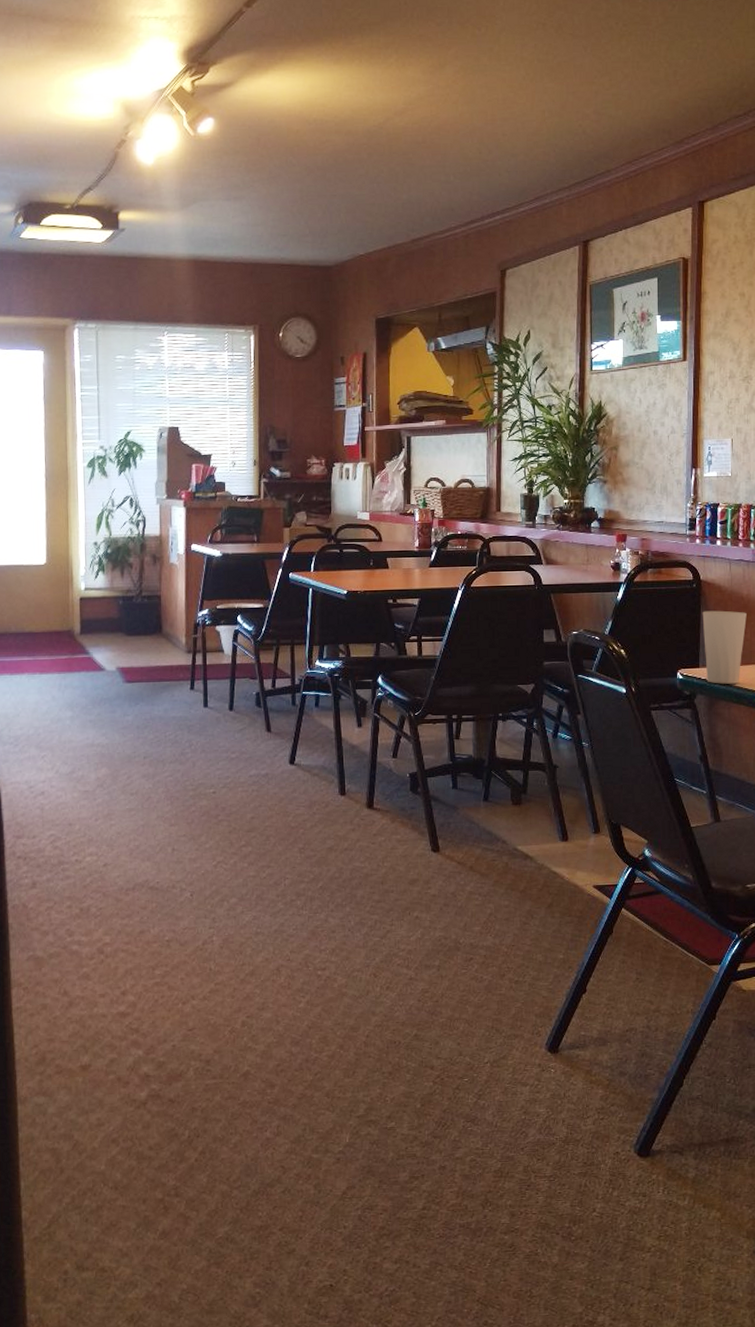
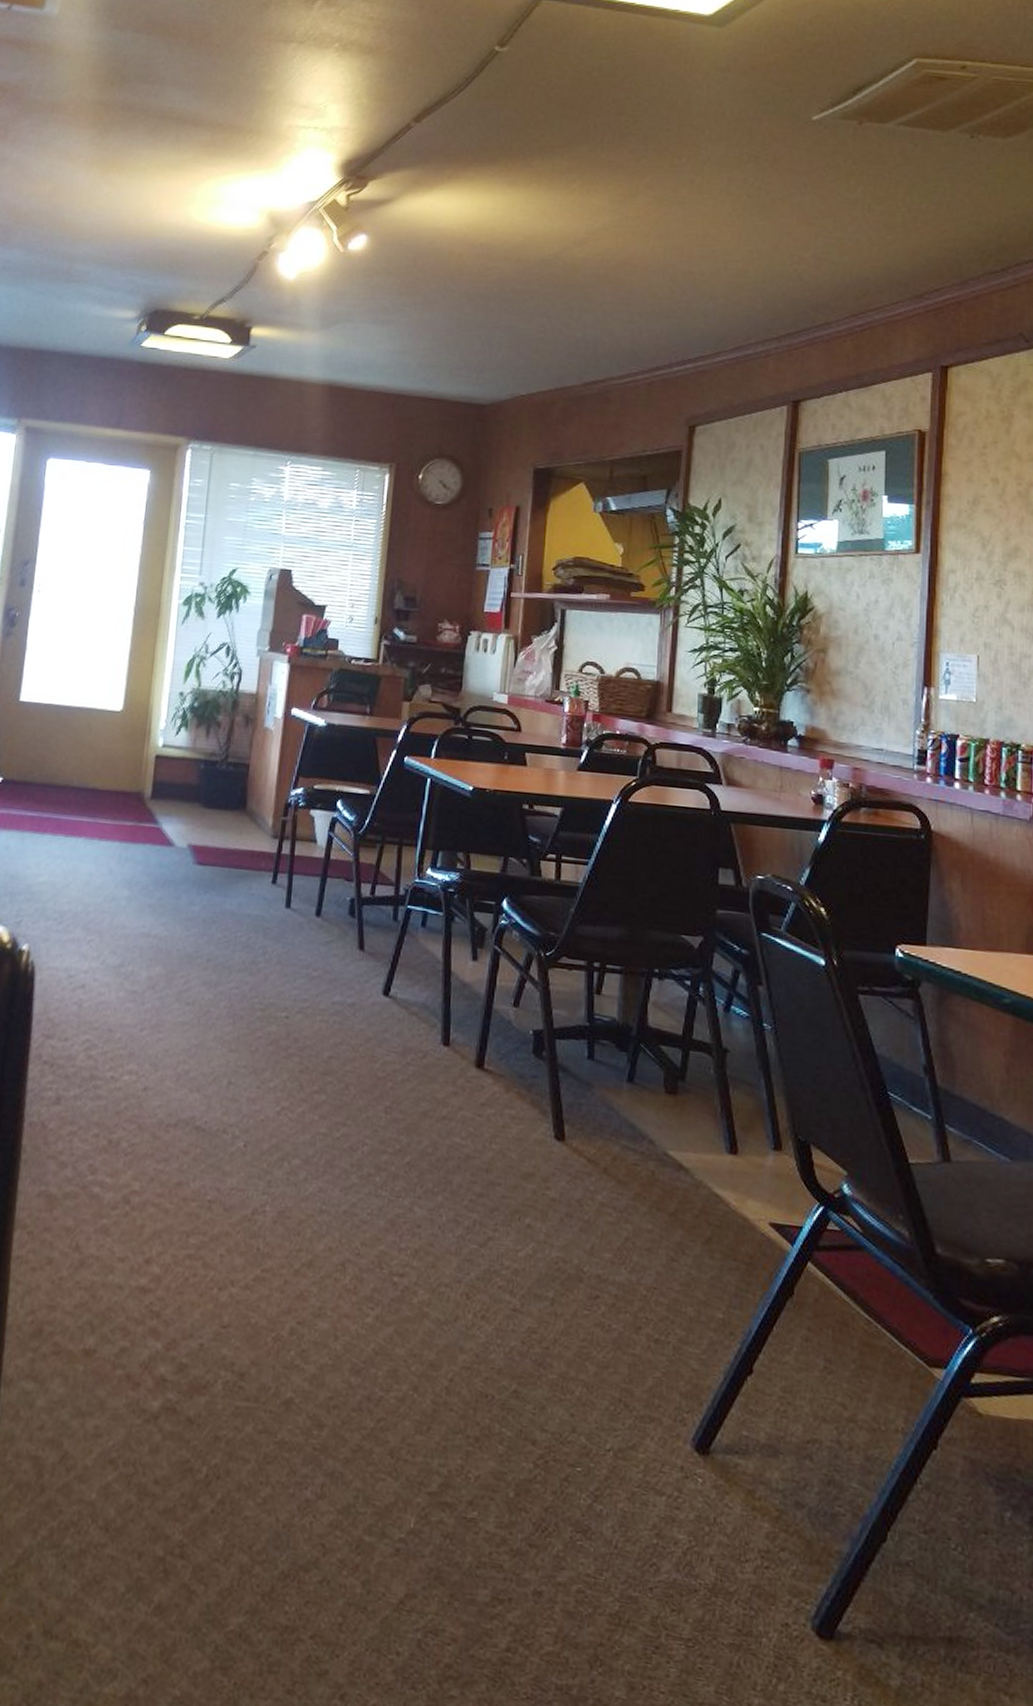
cup: present [702,610,747,684] -> none [932,871,993,975]

